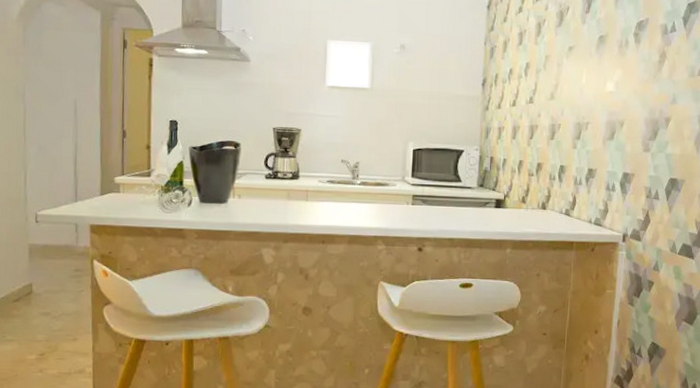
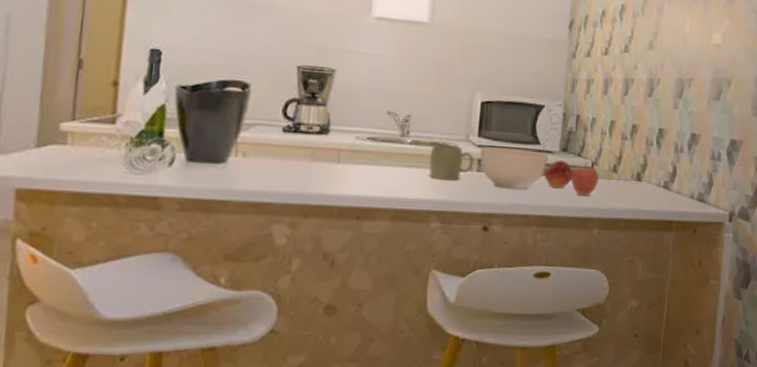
mug: none [374,184,410,213] -> present [429,144,475,181]
bowl: none [413,185,469,219] -> present [479,146,549,190]
fruit: none [465,194,488,217] -> present [544,160,572,189]
fruit: none [487,193,510,223] -> present [570,160,599,196]

